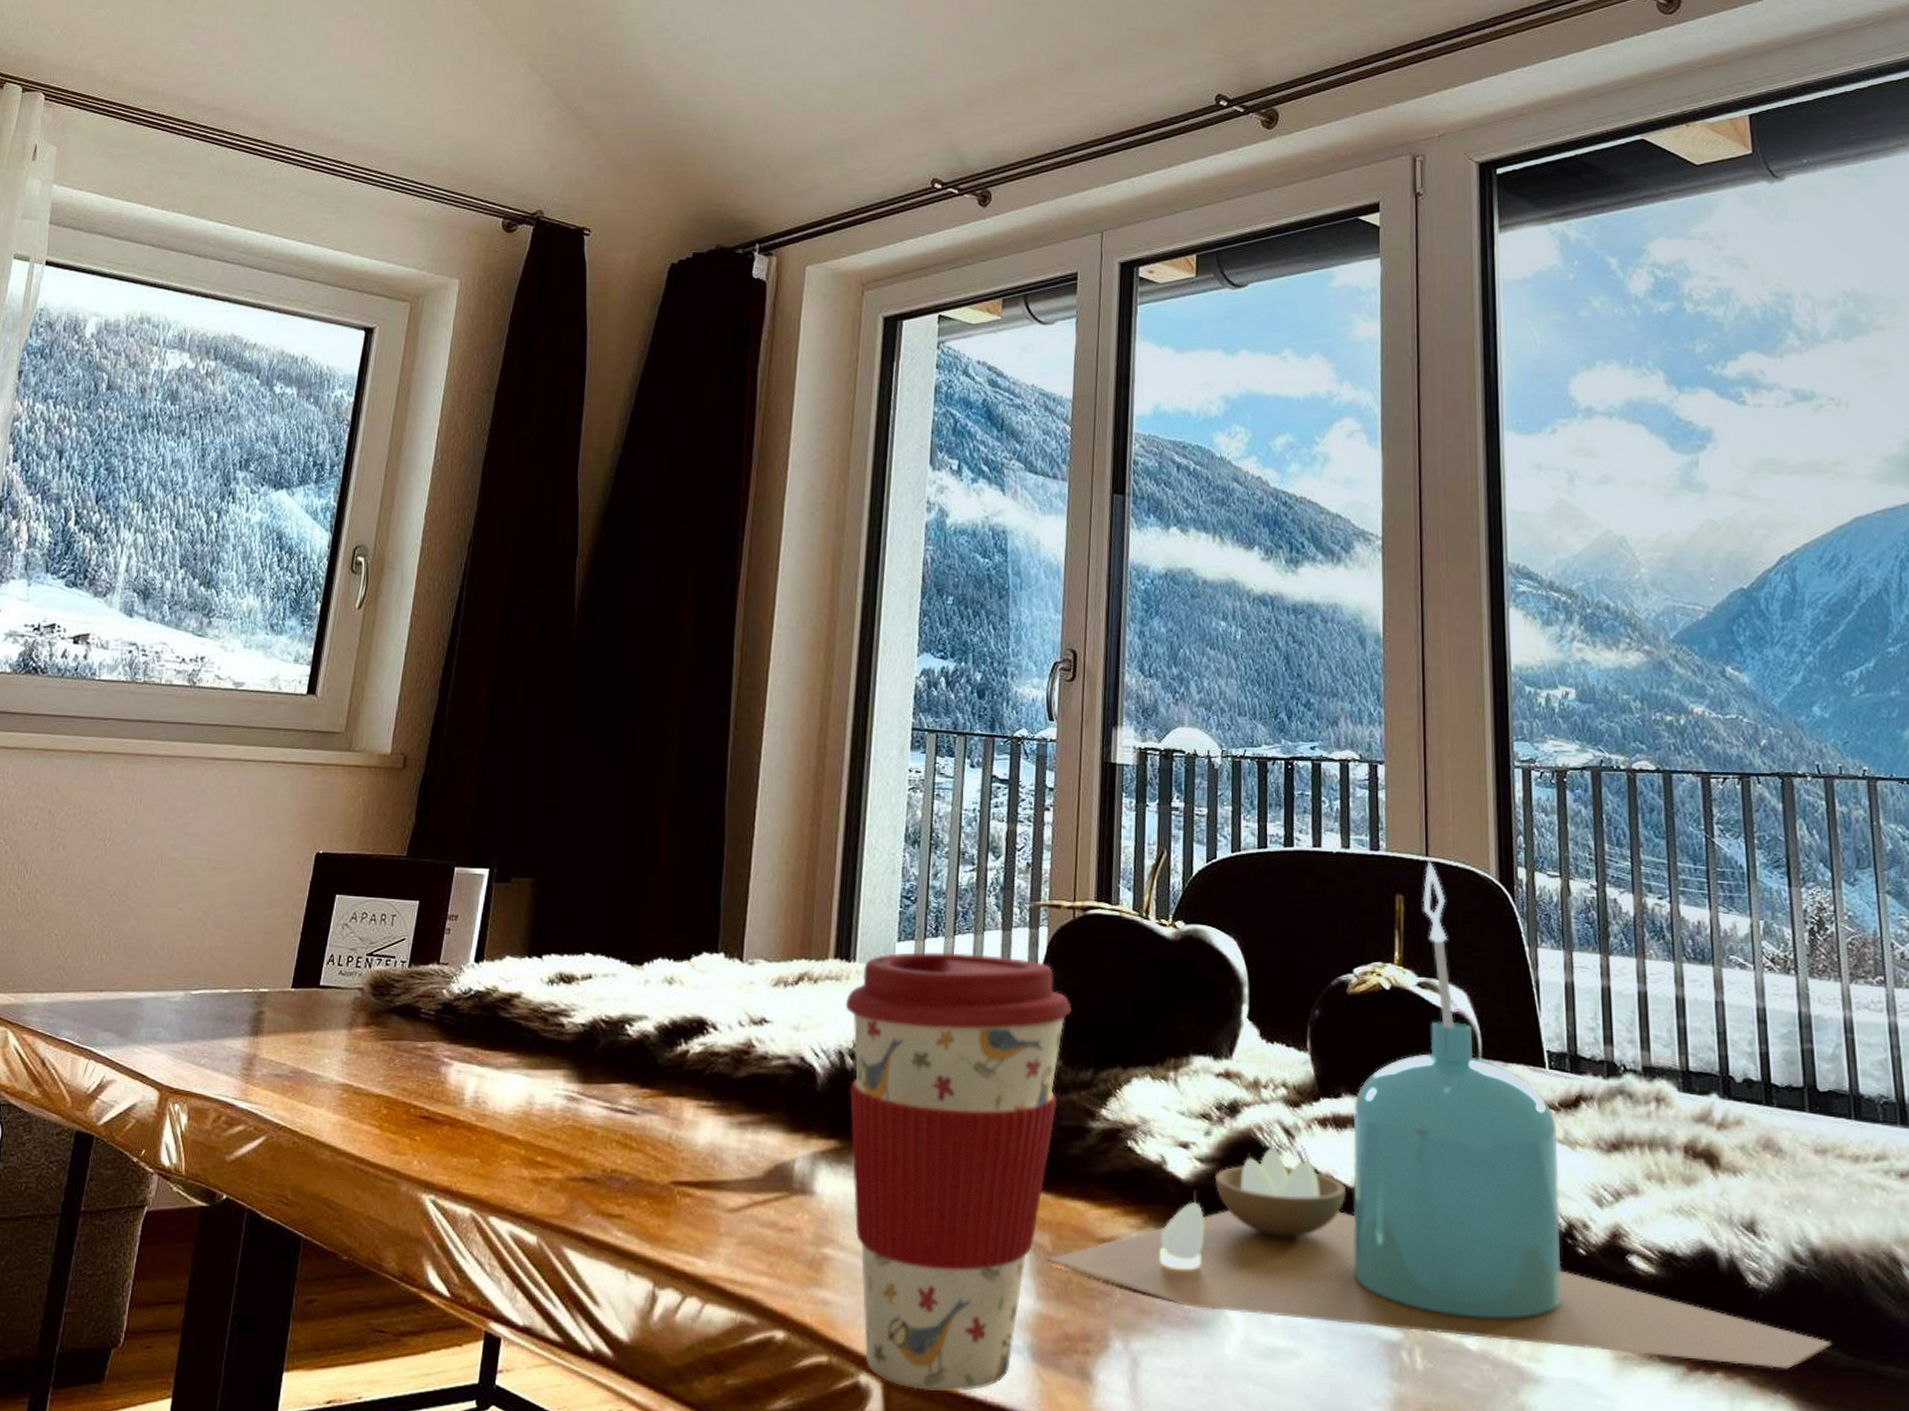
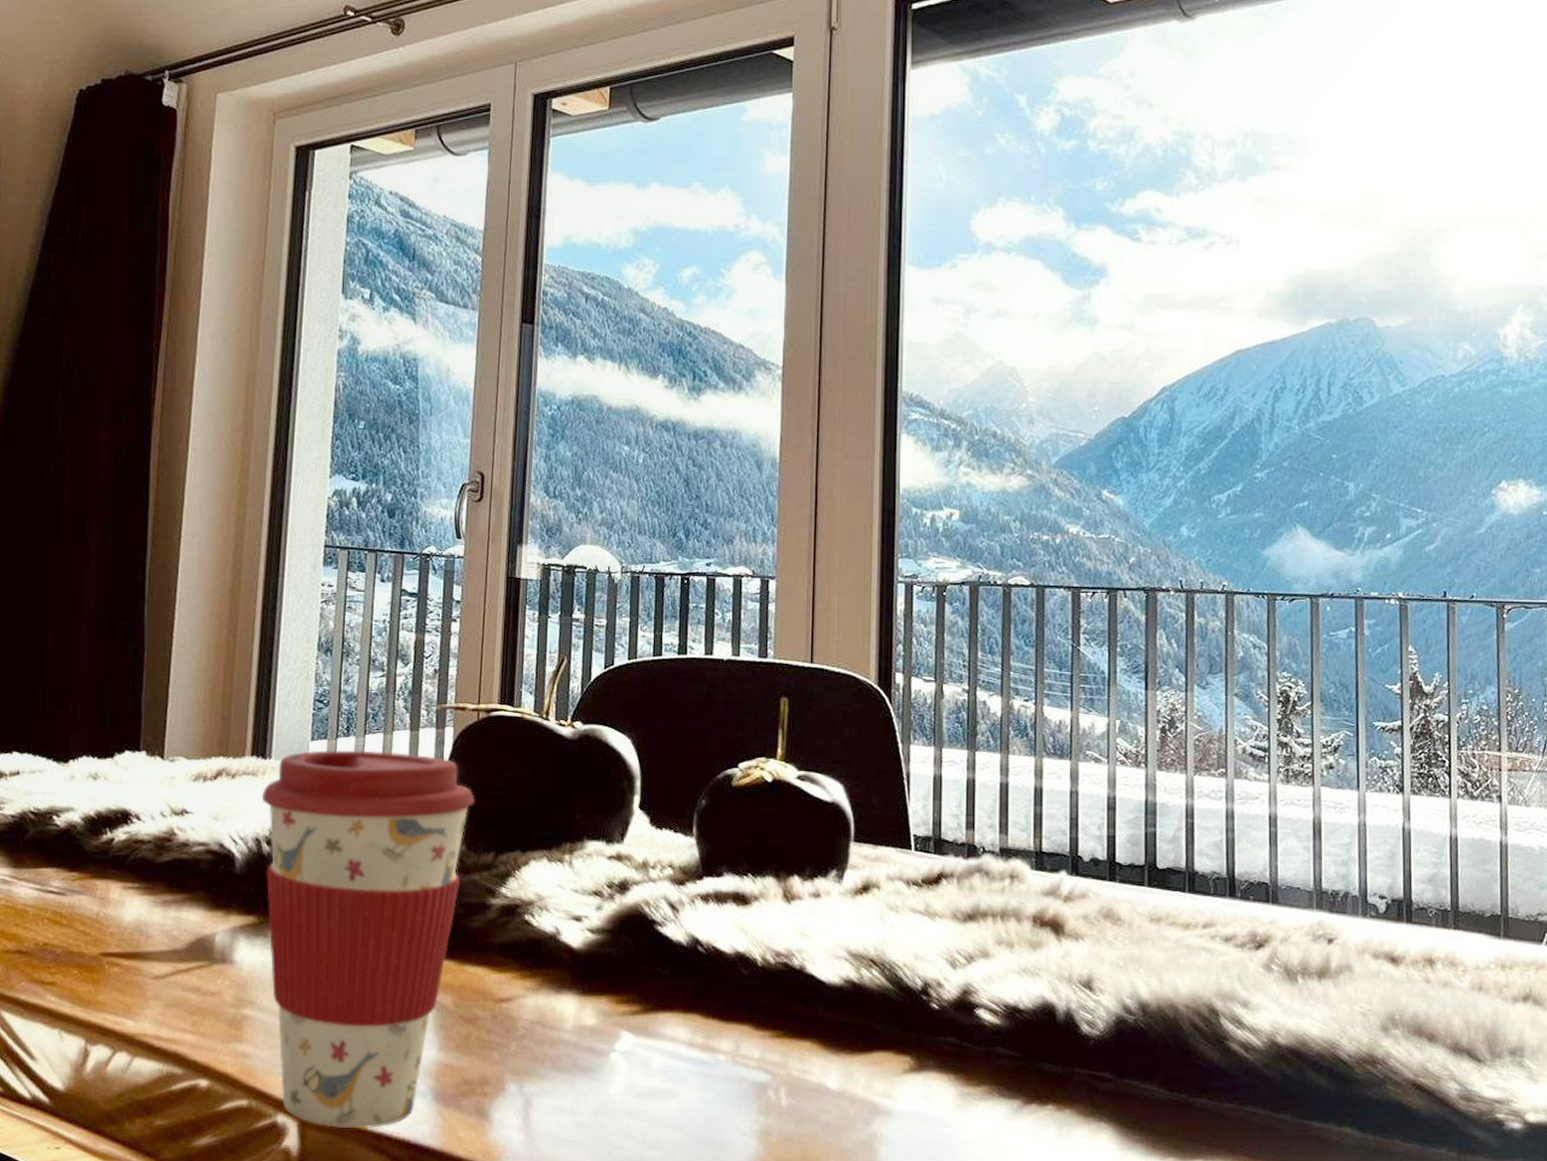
candle: present [1046,861,1833,1369] -> none [448,668,1153,1101]

